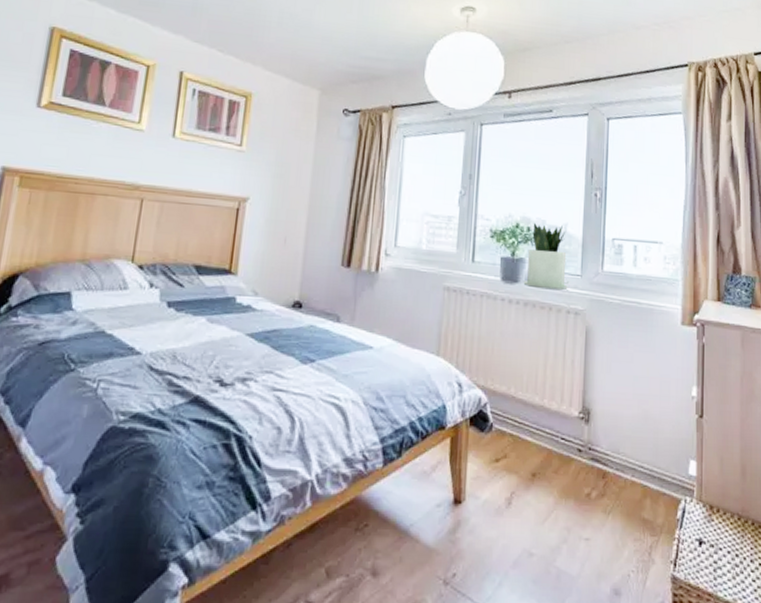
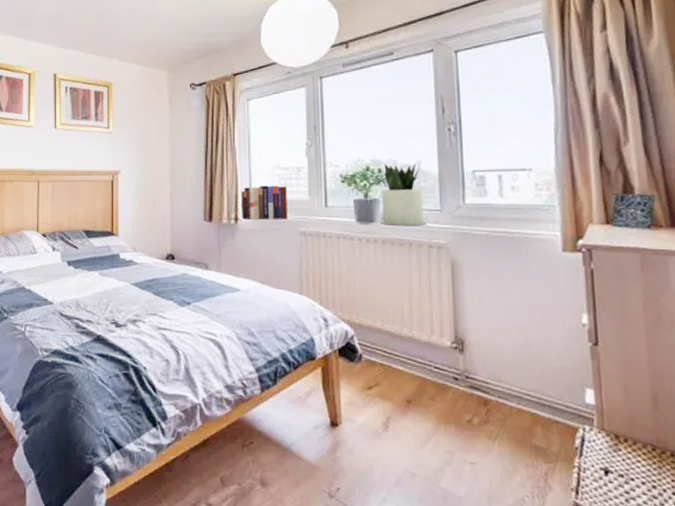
books: none [384,232,435,272] -> present [241,185,288,220]

